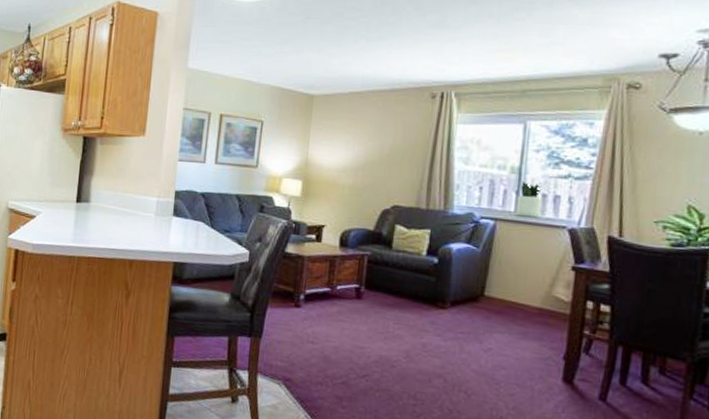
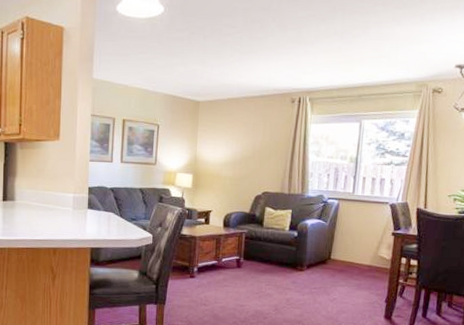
planter: present [513,182,543,219] -> none [352,169,373,198]

